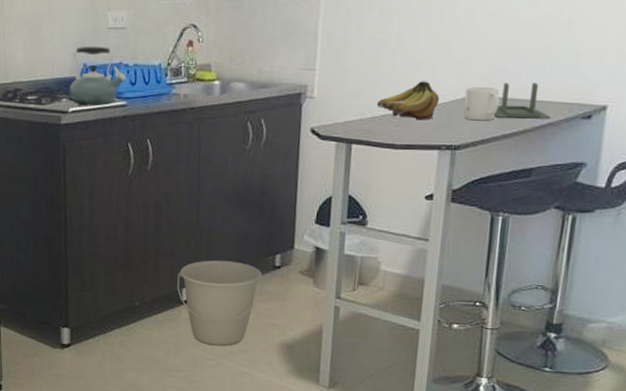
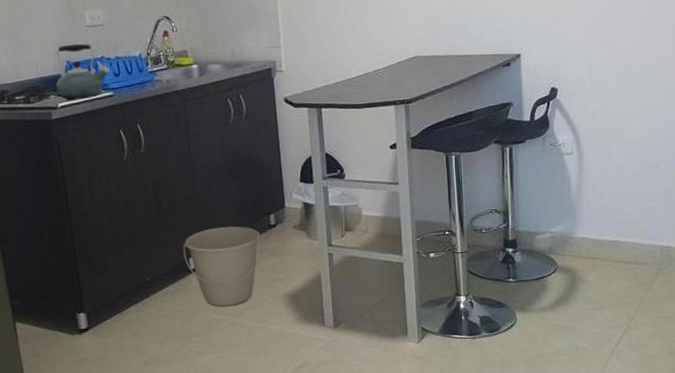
fruit: present [376,81,440,120] -> none [337,47,389,81]
mug: present [464,86,500,121] -> none [408,47,437,77]
napkin holder: present [493,82,551,119] -> none [434,40,479,73]

